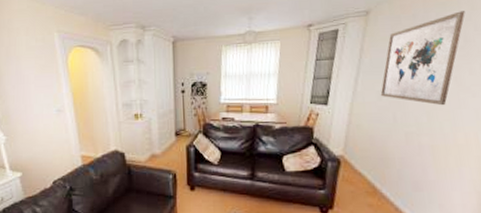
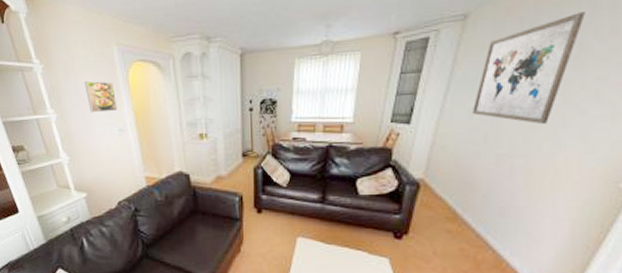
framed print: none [25,64,56,94] -> present [84,80,118,113]

